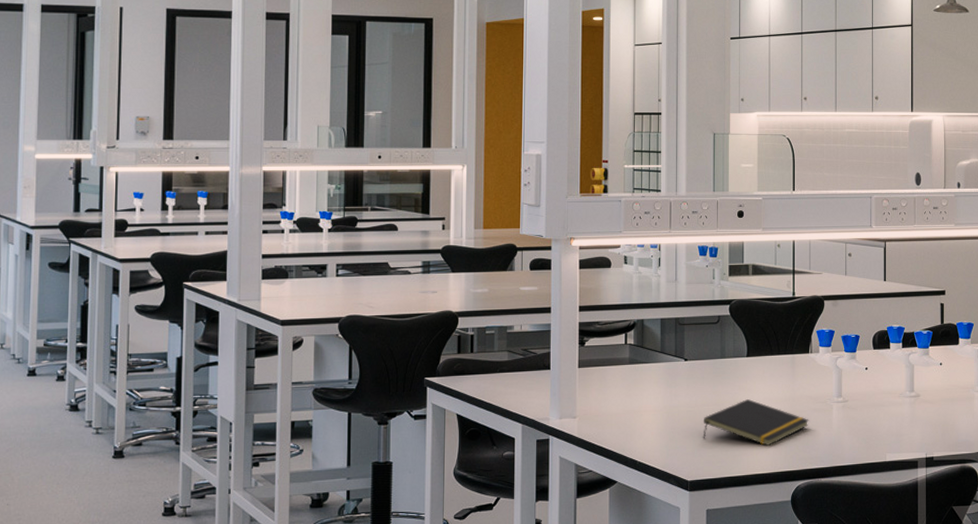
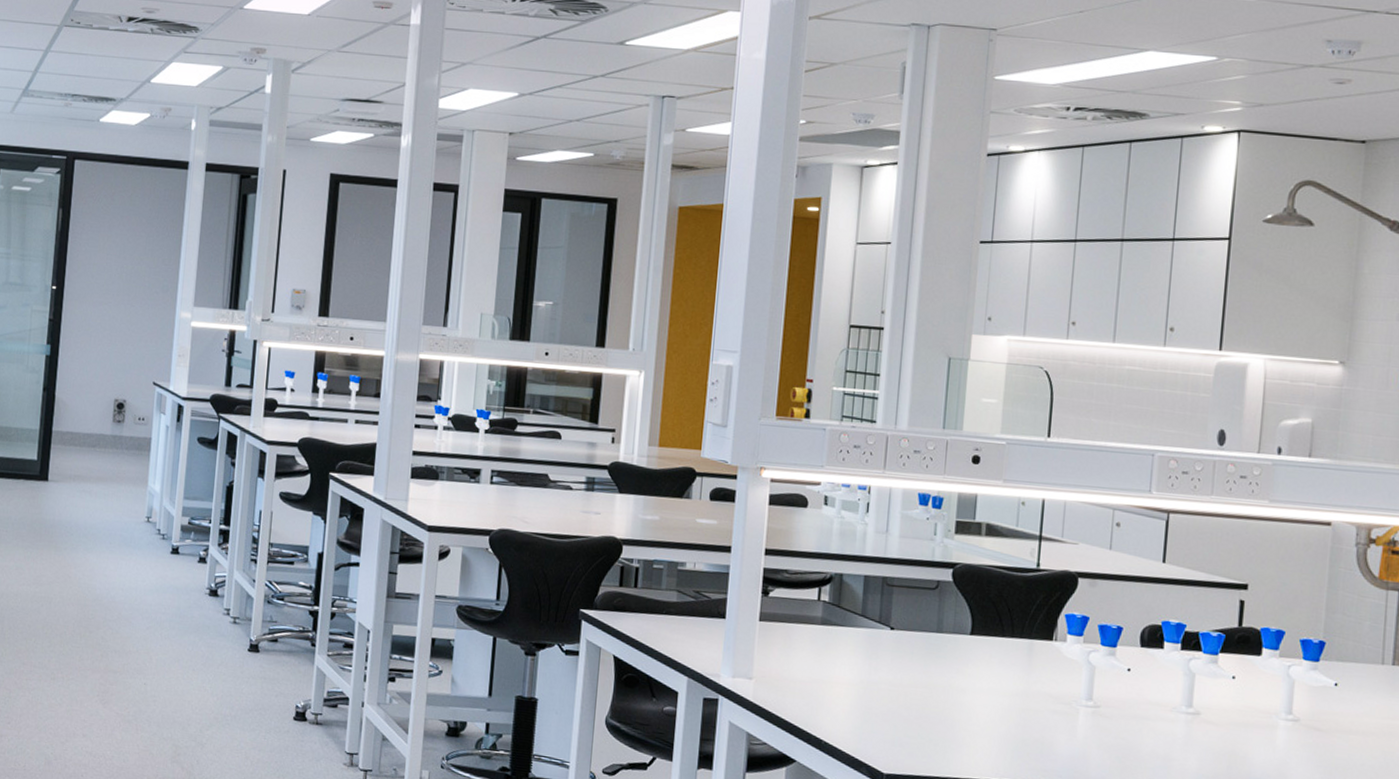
notepad: present [703,399,809,447] -> none [906,686,1046,748]

